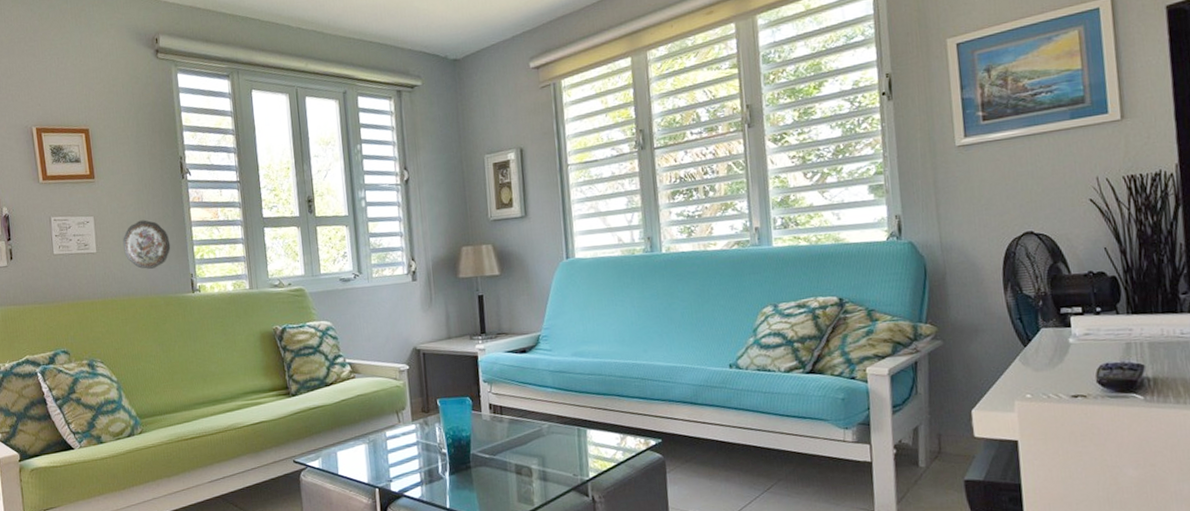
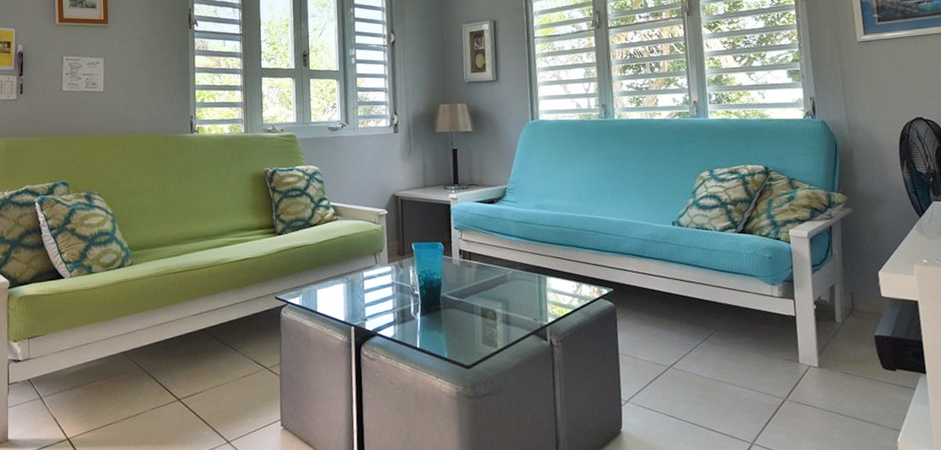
decorative plate: present [123,220,171,269] -> none [130,64,174,109]

